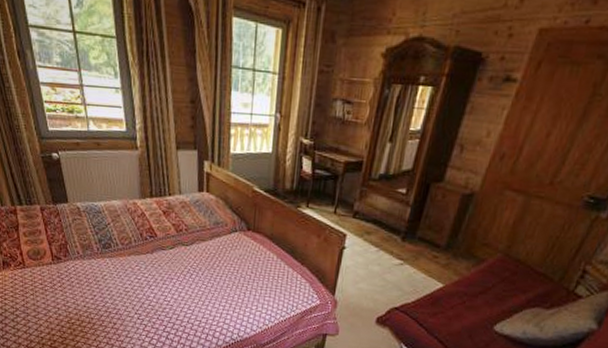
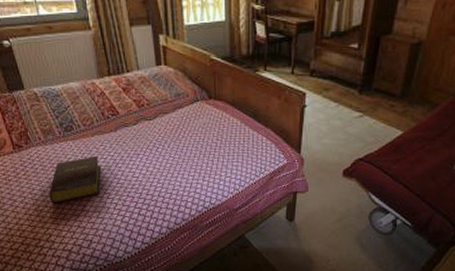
bible: none [82,275,134,319] -> present [49,155,101,204]

